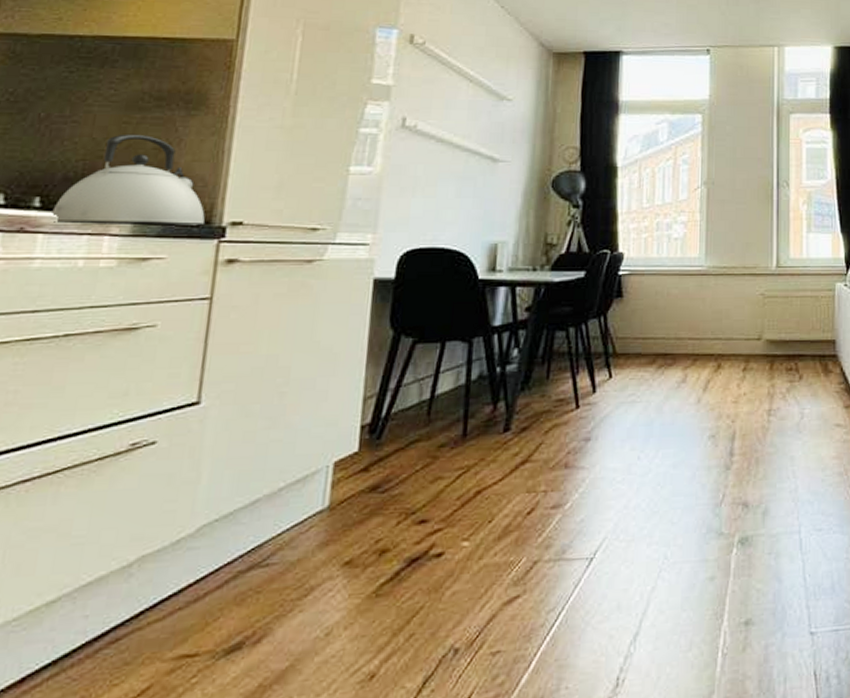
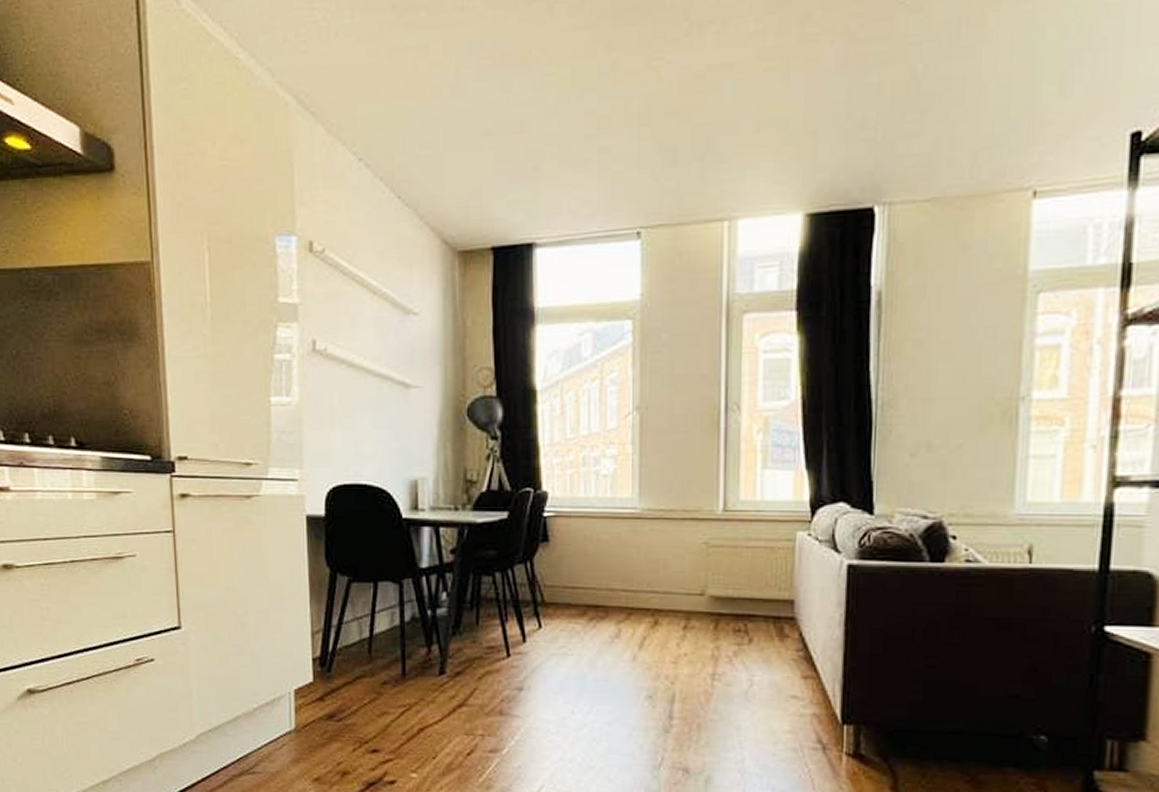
kettle: present [52,133,206,226] -> none [39,368,157,460]

